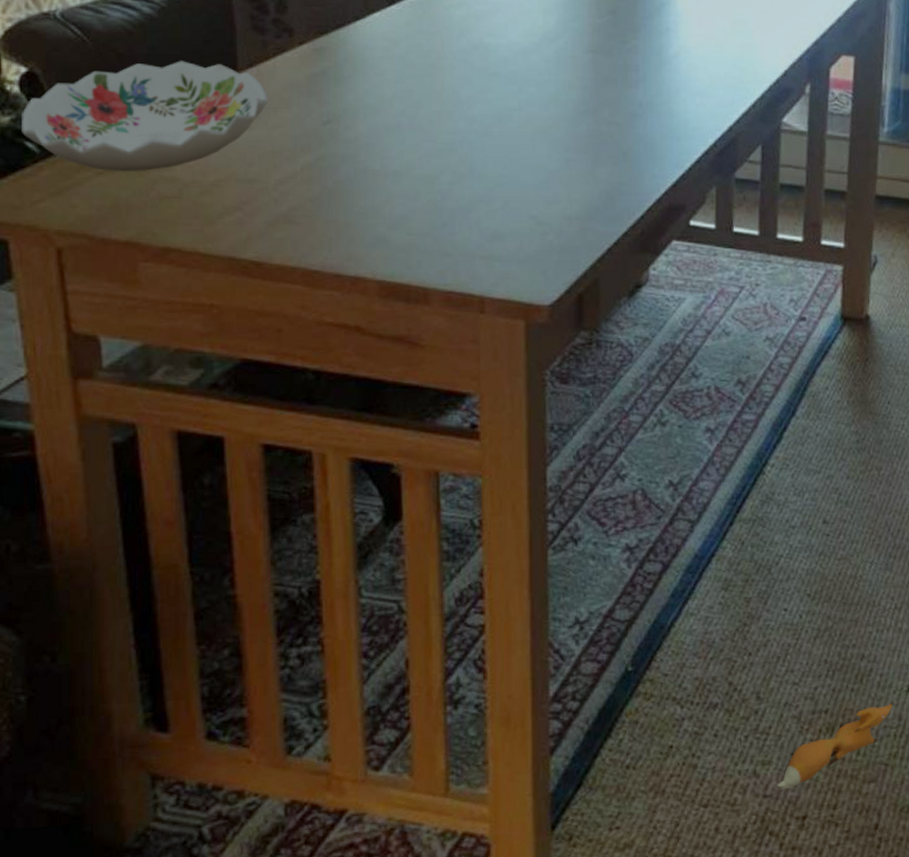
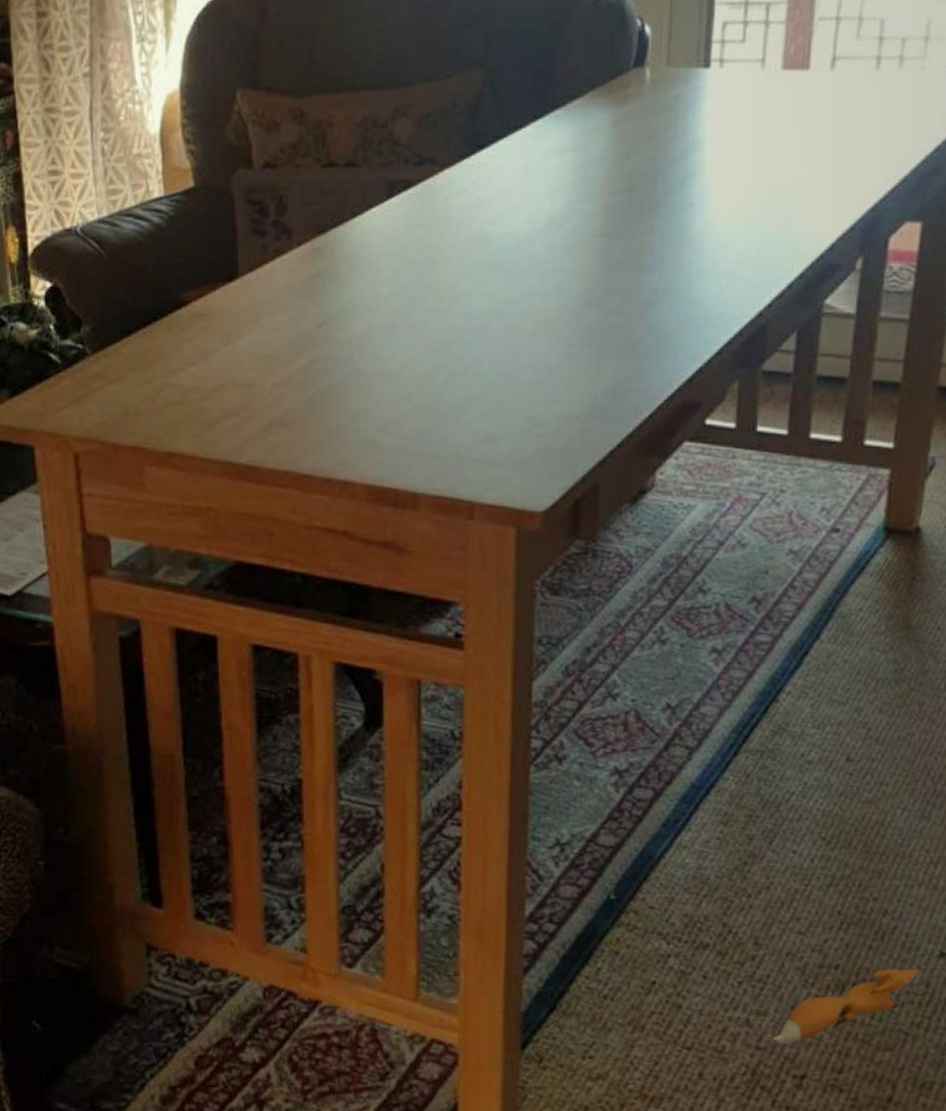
decorative bowl: present [22,61,268,172] -> none [47,268,266,380]

